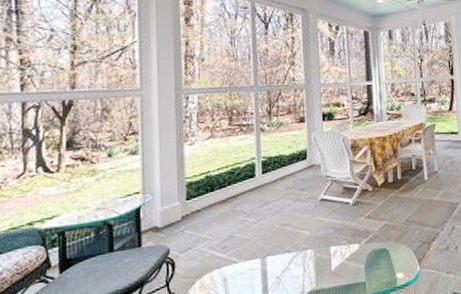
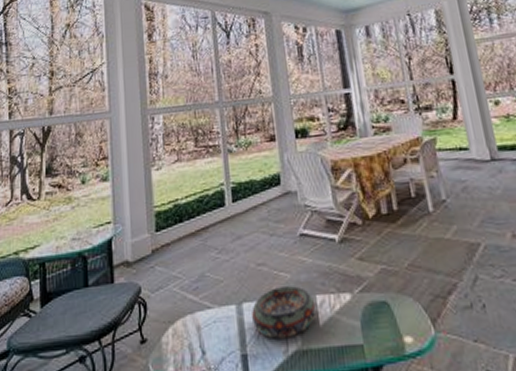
decorative bowl: none [274,240,330,284] -> present [252,286,316,339]

